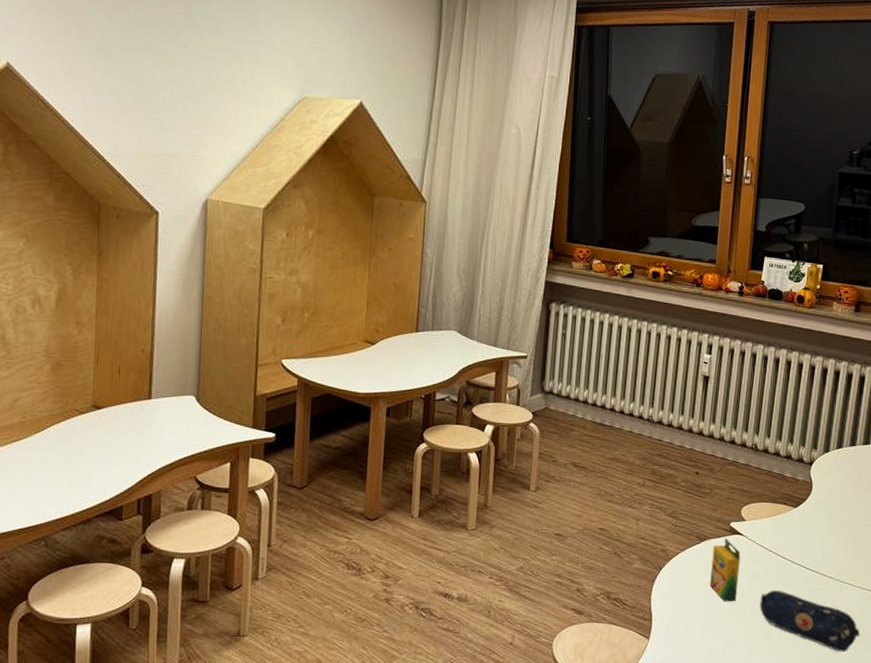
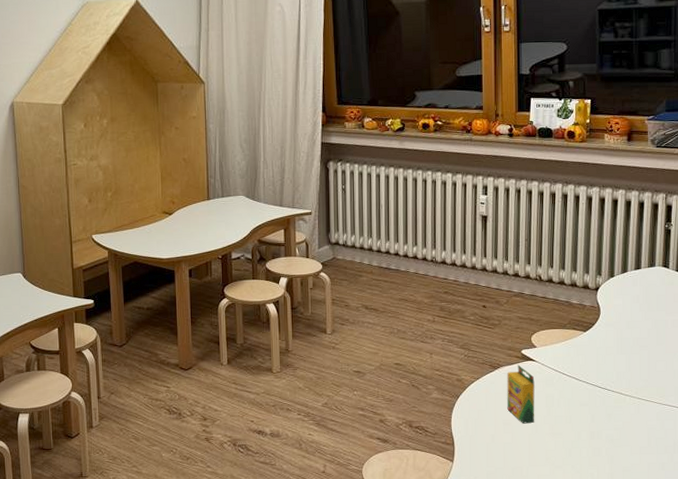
pencil case: present [760,590,860,652] -> none [558,410,663,465]

